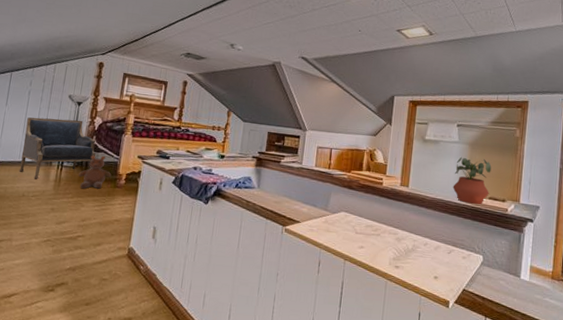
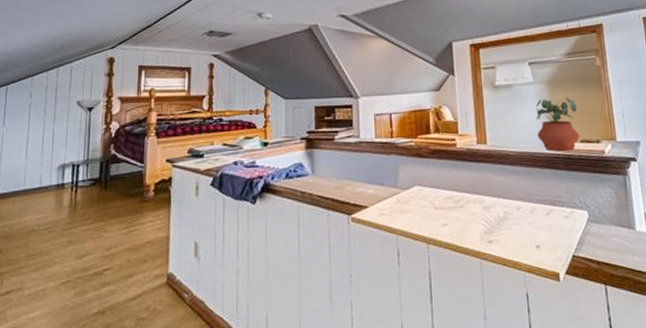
armchair: present [20,117,96,180] -> none [26,128,115,208]
teddy bear: present [78,155,112,189] -> none [97,166,137,211]

